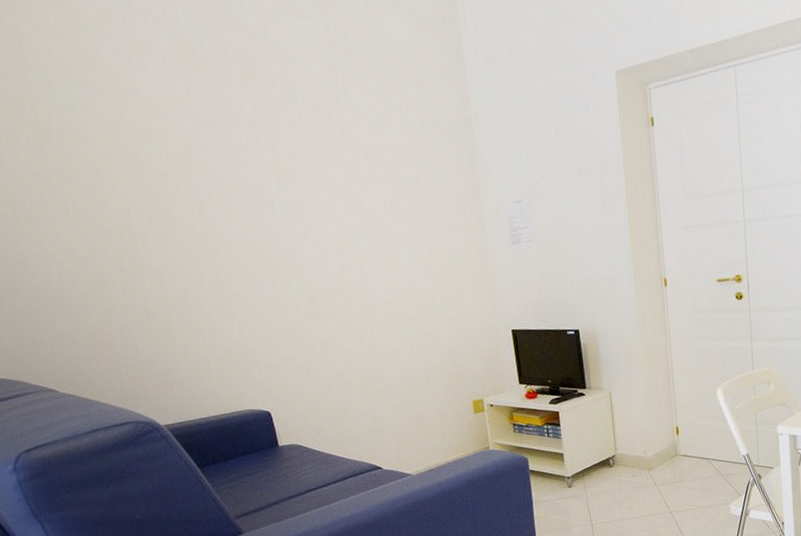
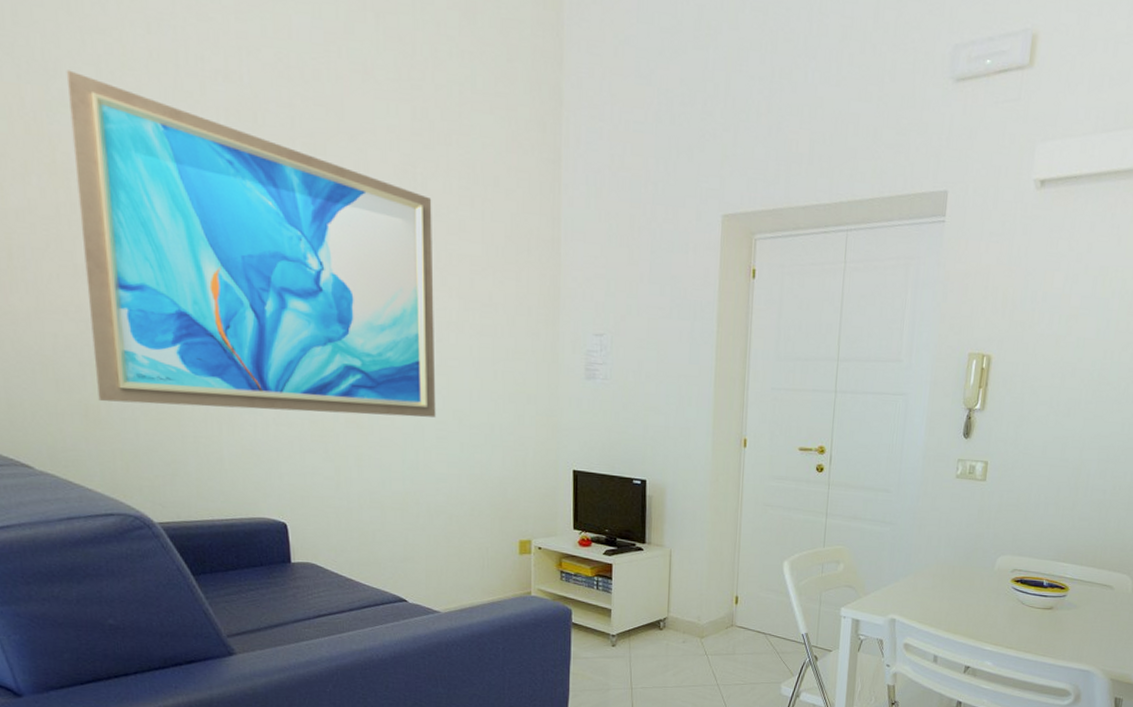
wall art: none [36,42,384,325] -> present [66,70,436,417]

